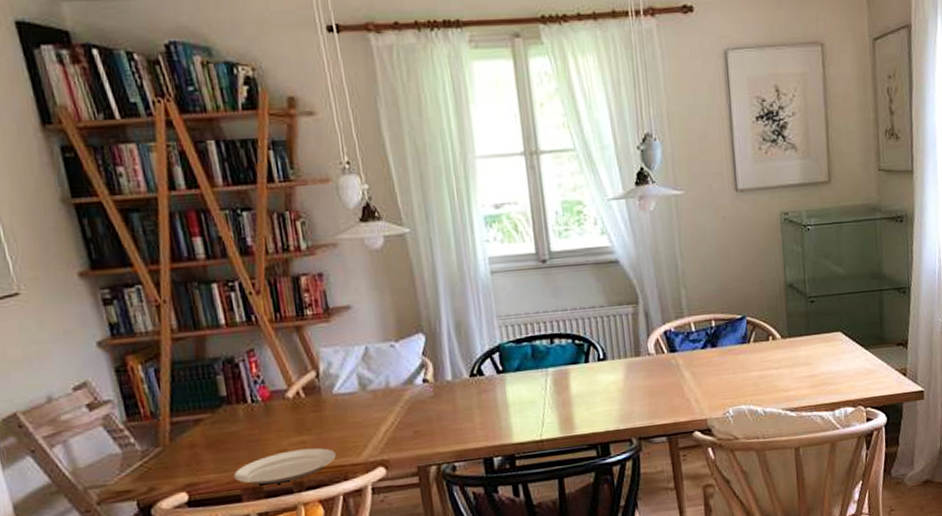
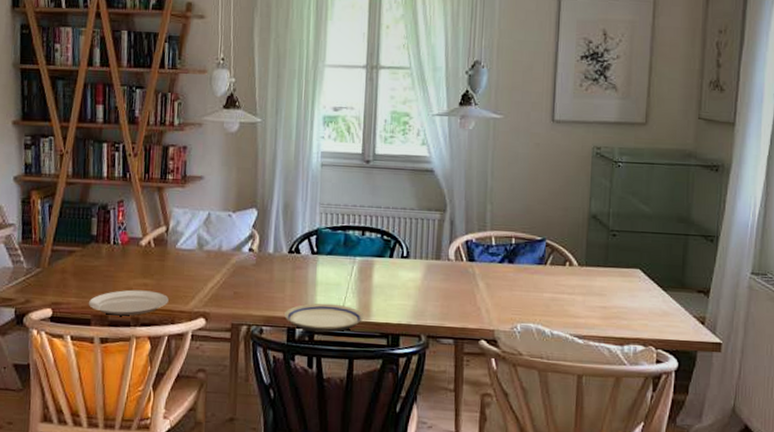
plate: none [477,422,568,459] -> present [284,303,364,333]

